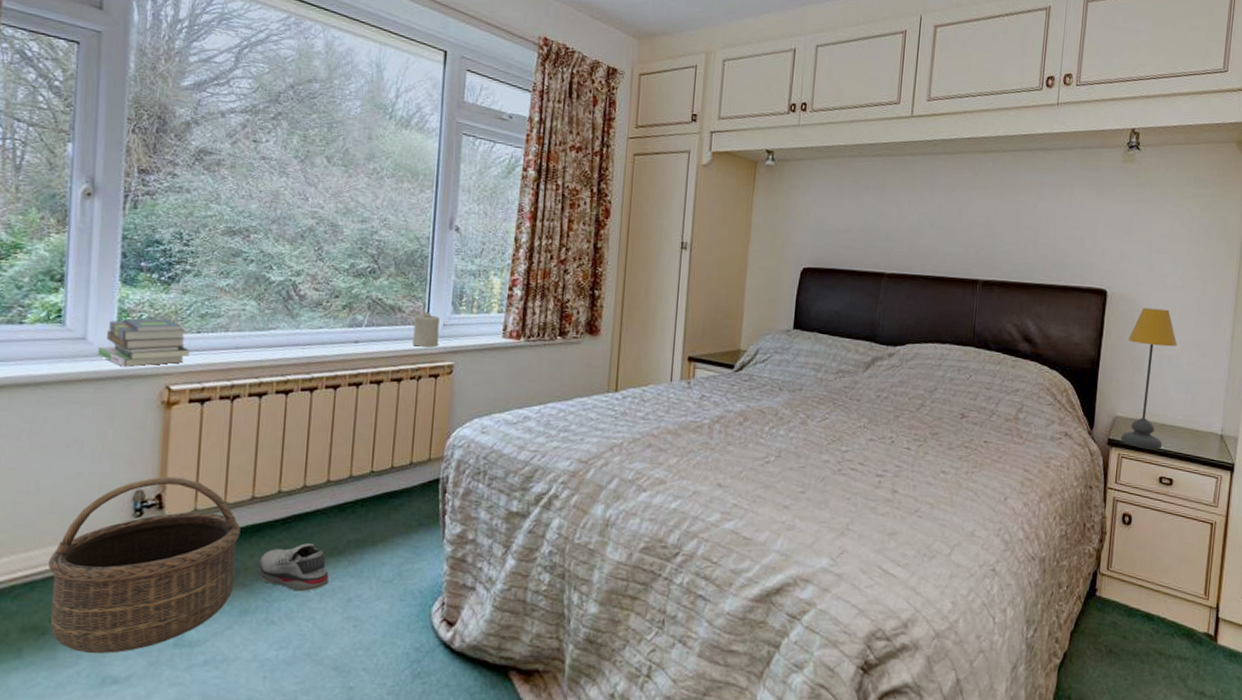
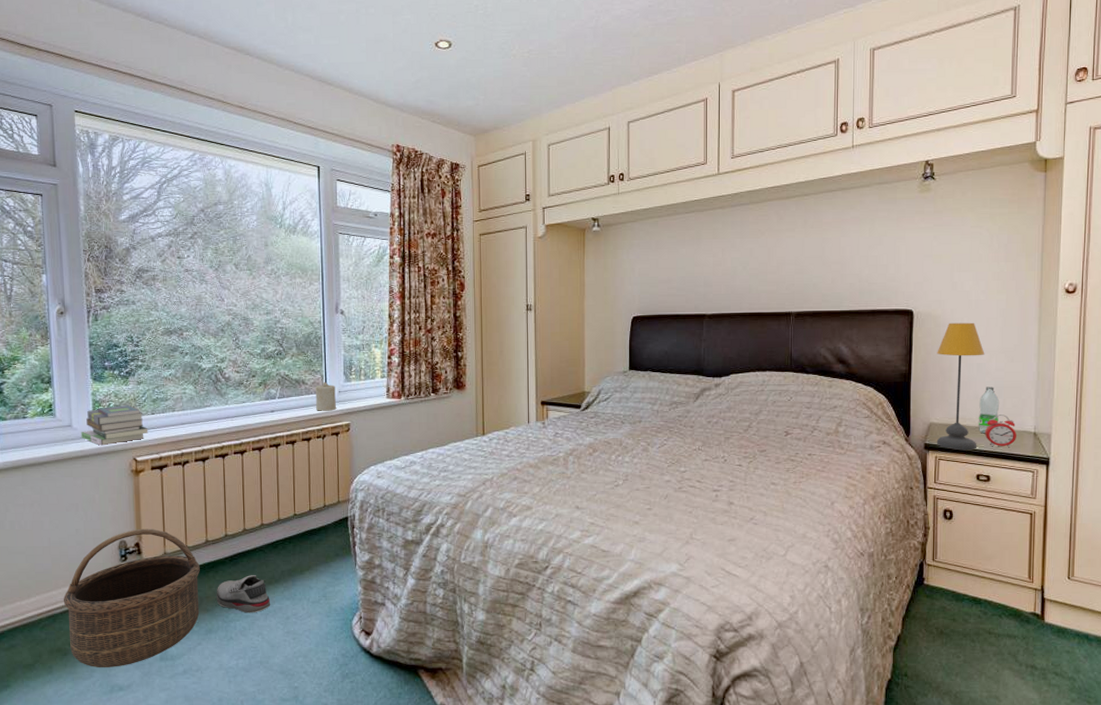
bottle: none [1164,381,1189,432] -> present [978,387,1000,434]
alarm clock: none [1170,412,1203,450] -> present [984,415,1016,448]

